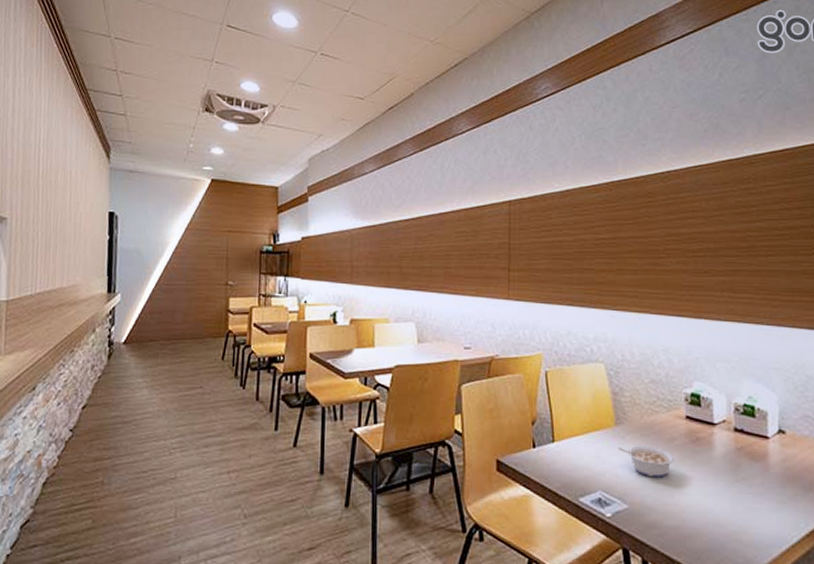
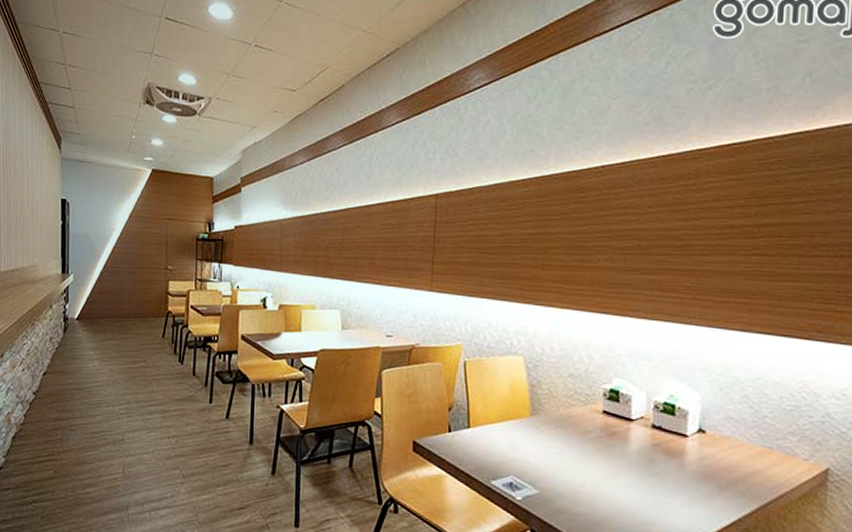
legume: present [617,446,675,478] -> none [532,436,589,467]

